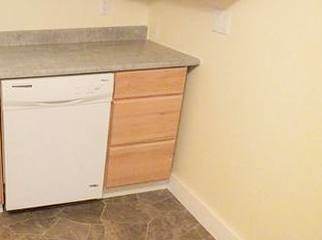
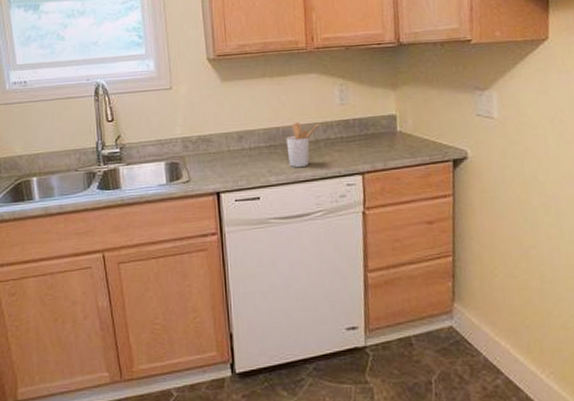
utensil holder: none [56,27,83,63] -> present [286,122,318,167]

